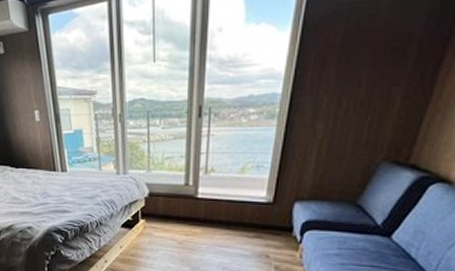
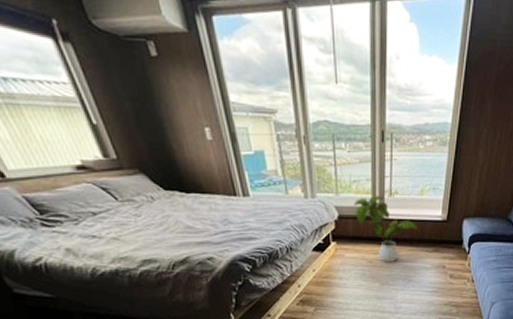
house plant: none [166,173,238,245] -> present [354,196,419,262]

